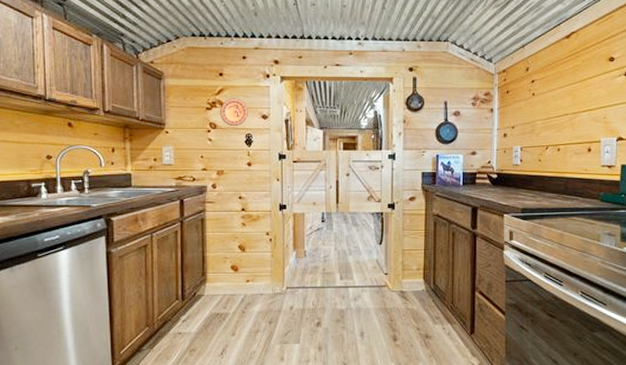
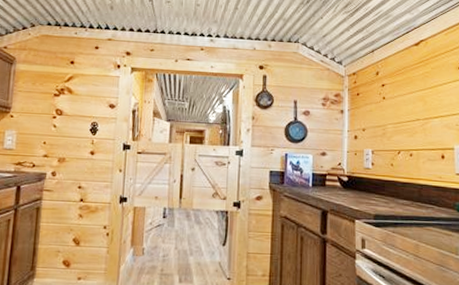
decorative plate: present [220,98,249,127] -> none [67,86,97,114]

